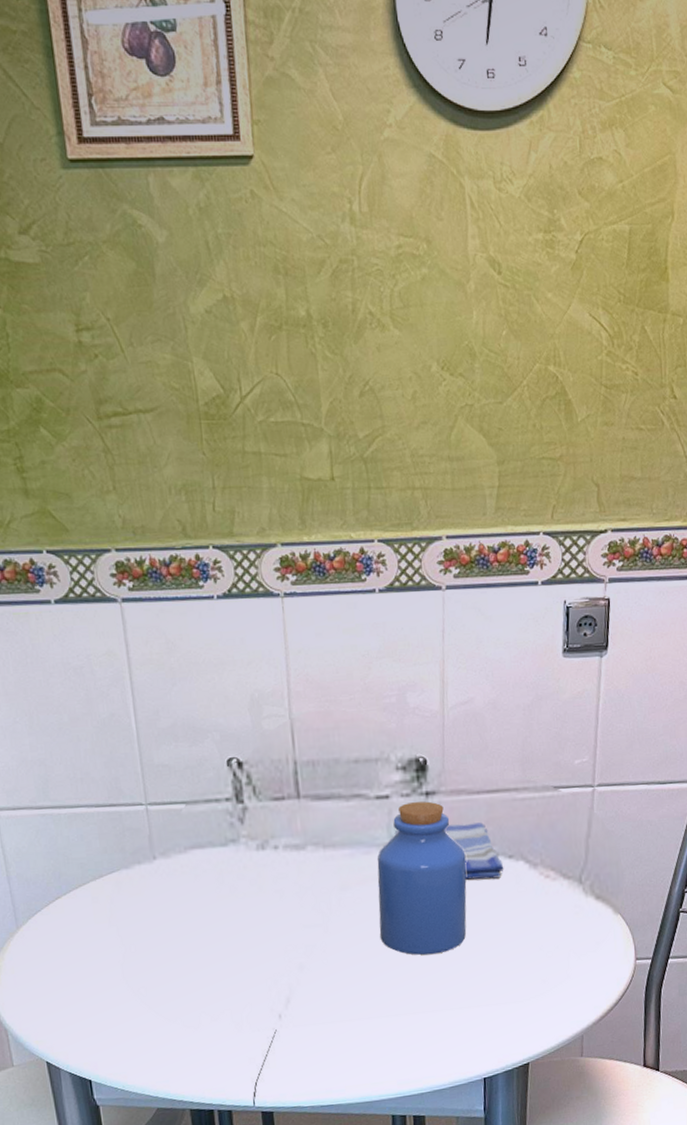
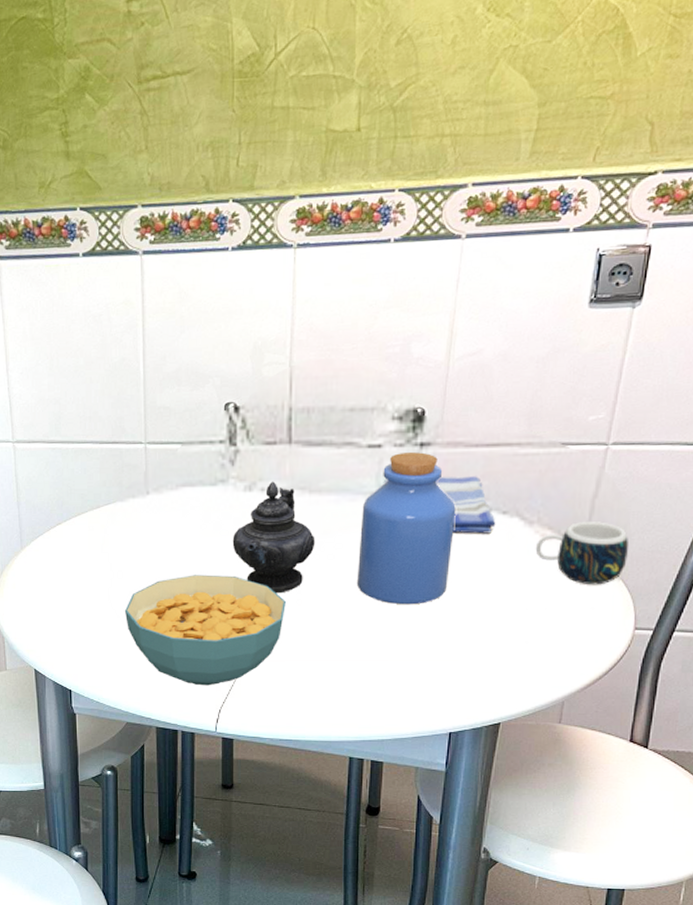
cereal bowl: none [142,939,312,1060] -> present [124,574,286,686]
teapot: none [250,838,335,955] -> present [232,481,315,594]
mug: none [541,860,622,921] -> present [535,522,628,585]

